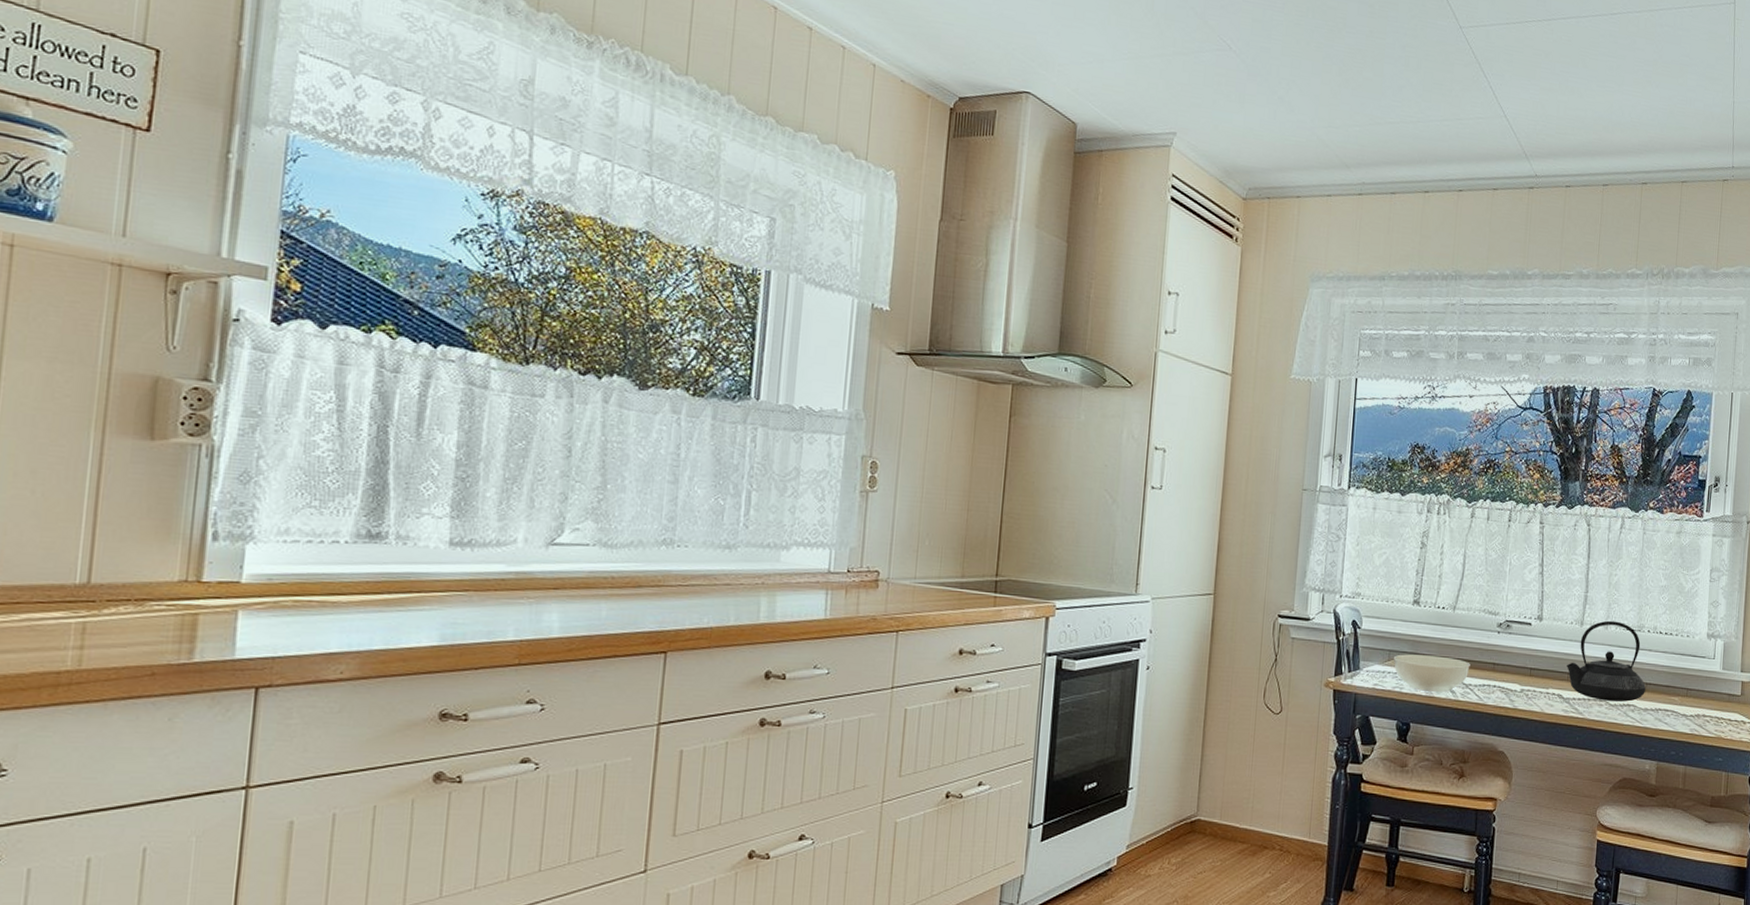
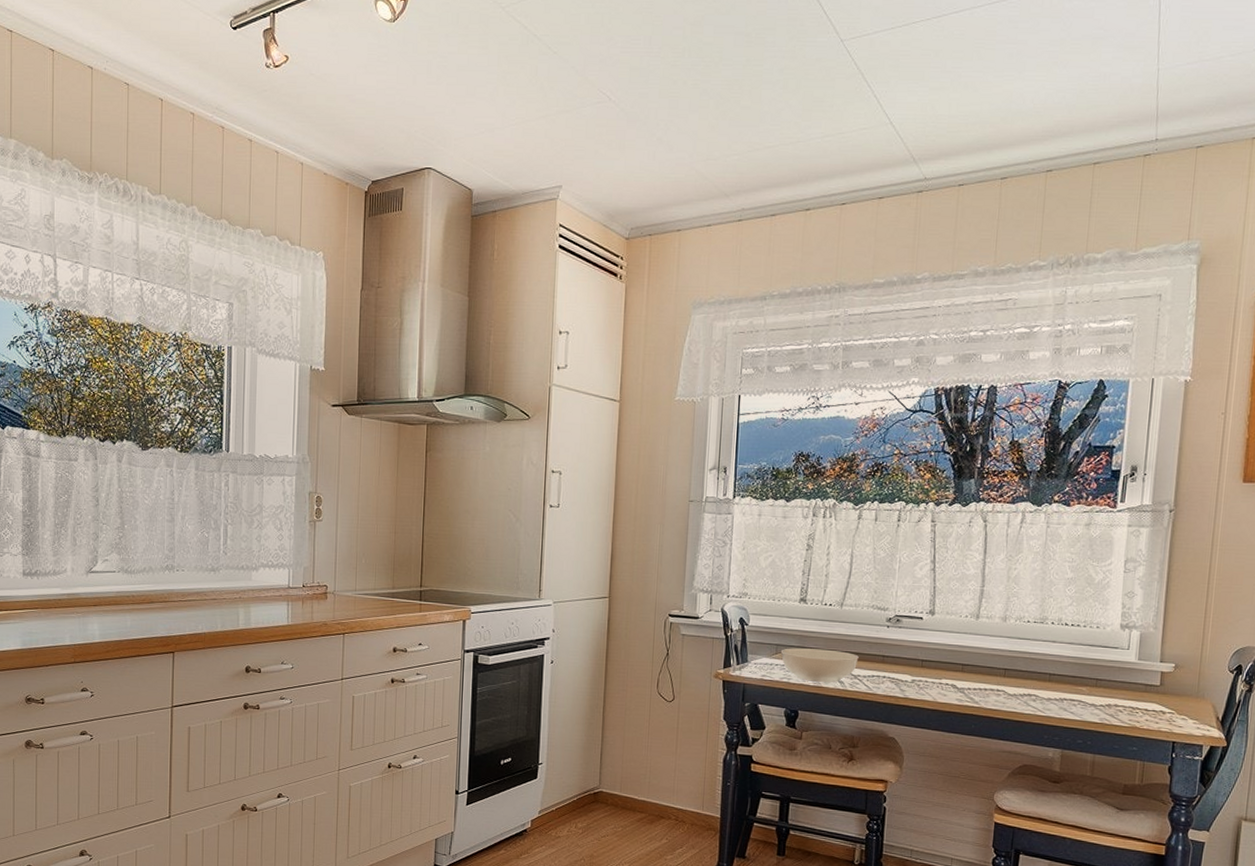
teapot: present [1567,620,1646,702] -> none [961,613,1049,692]

